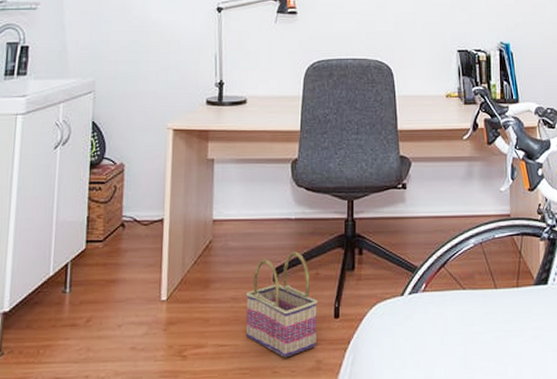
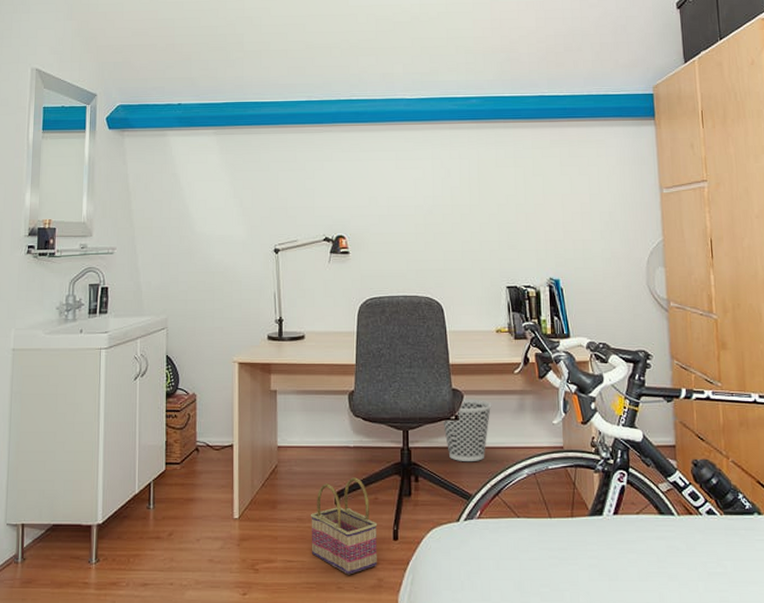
wastebasket: none [389,166,440,232] -> present [443,399,492,461]

